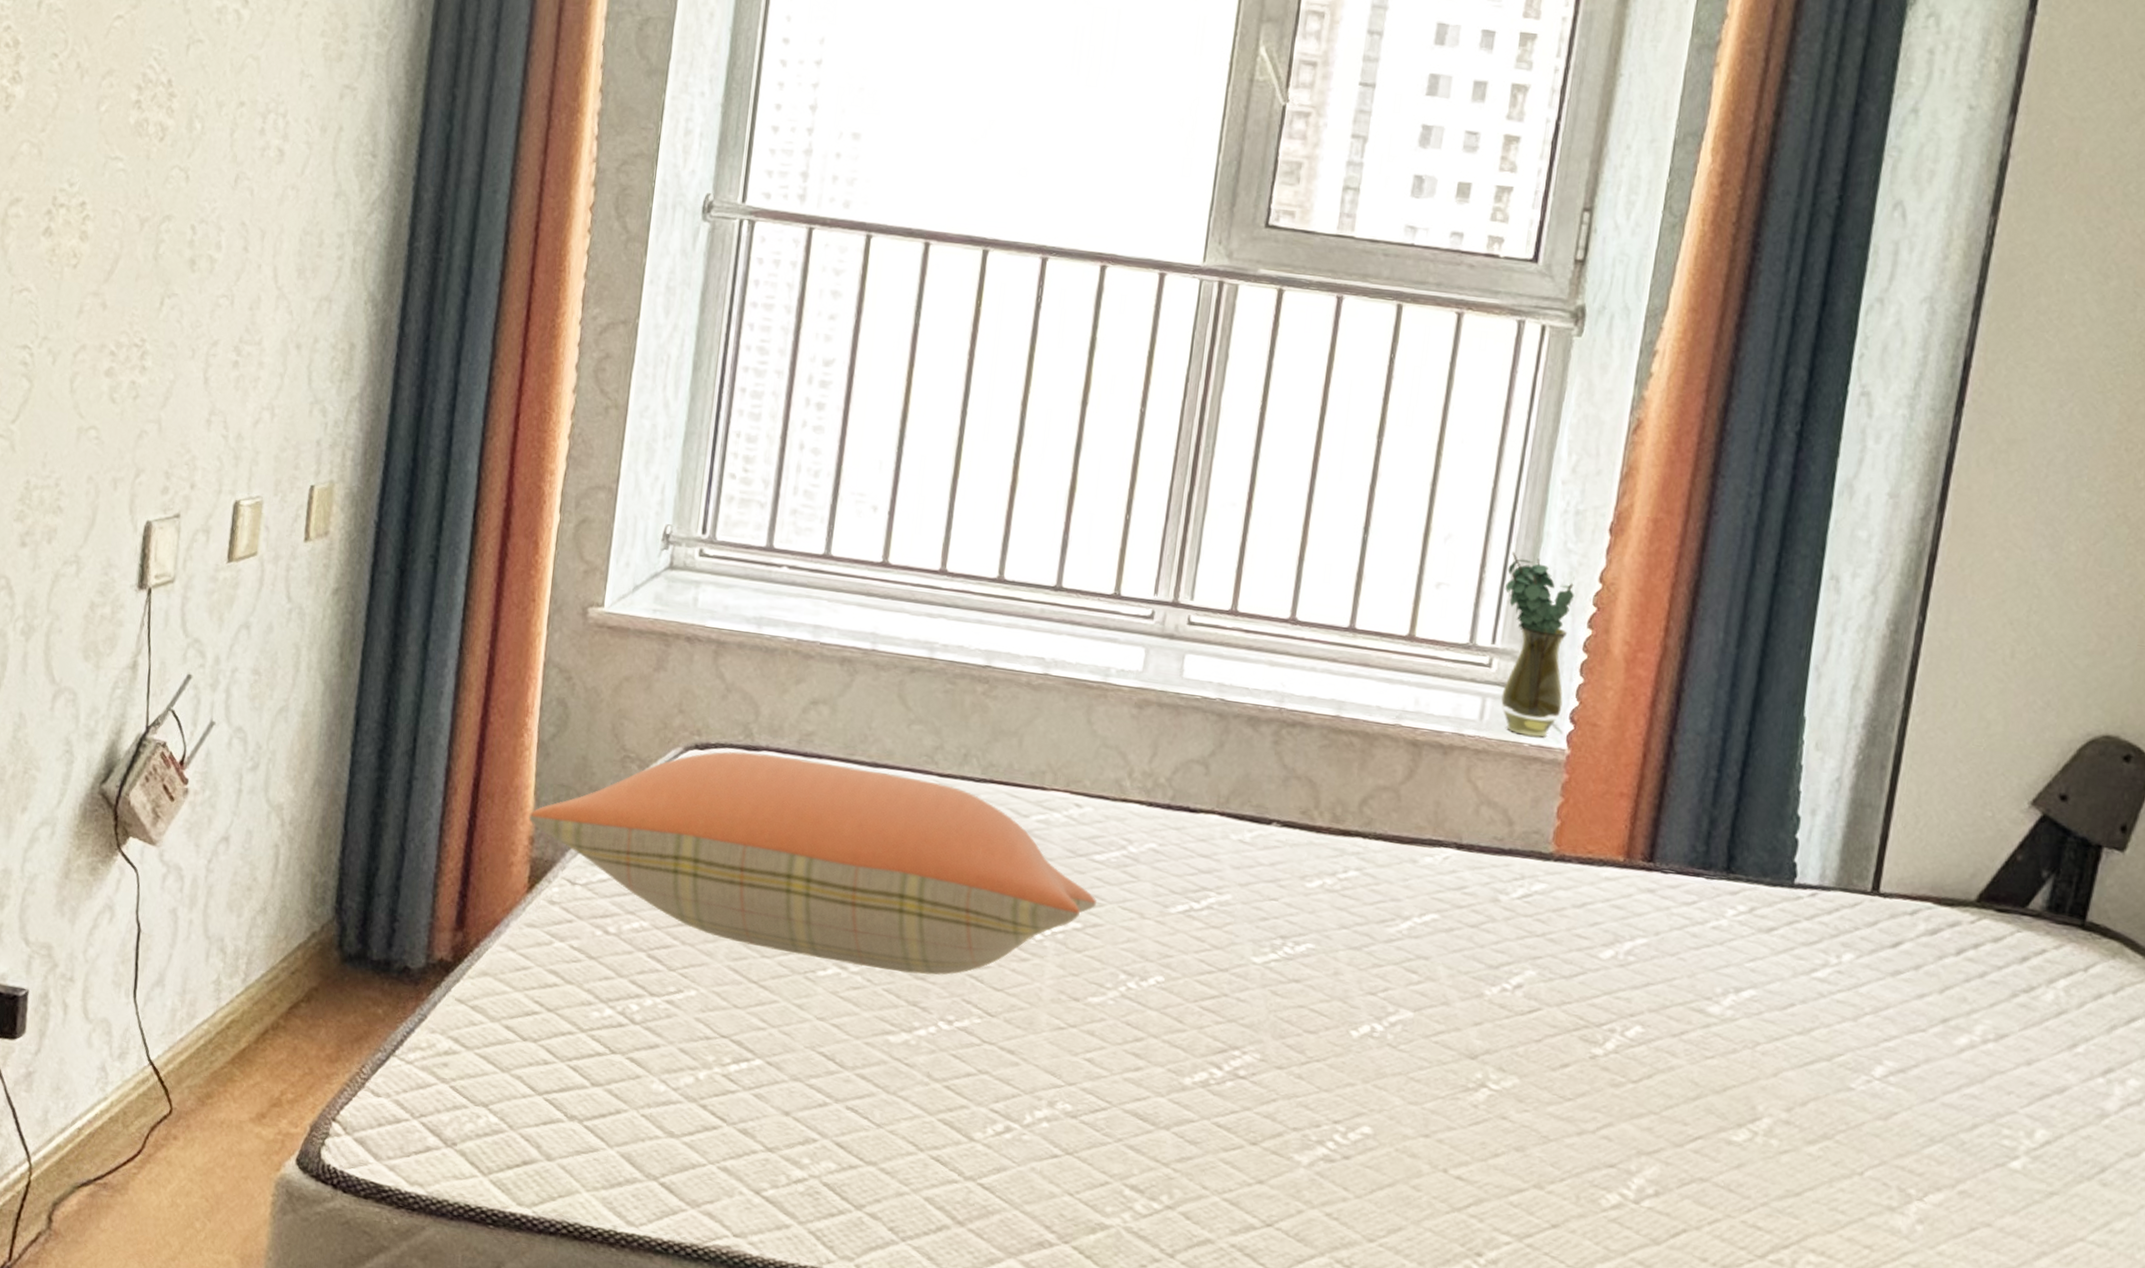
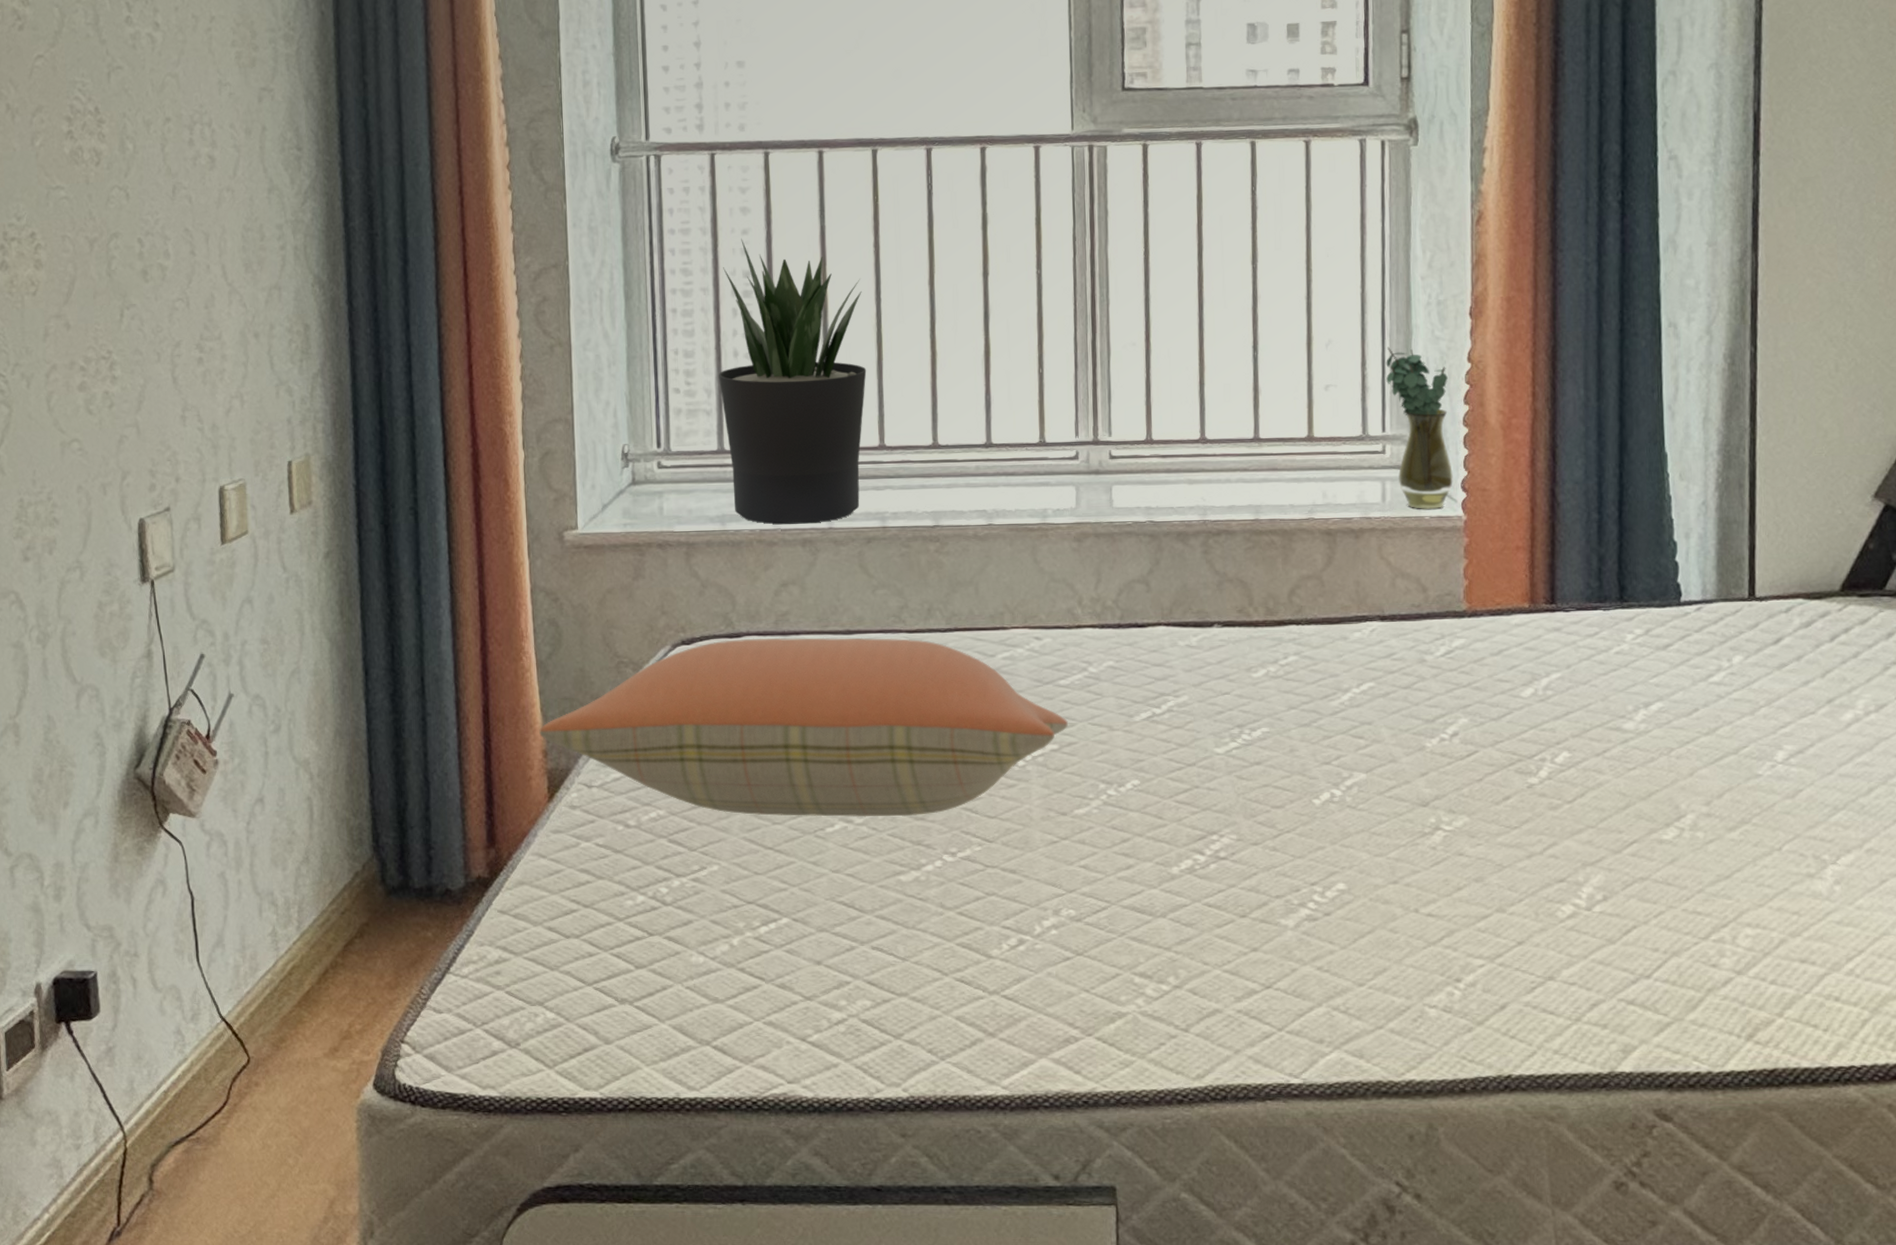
planter: none [774,324,948,643] -> present [718,239,867,525]

